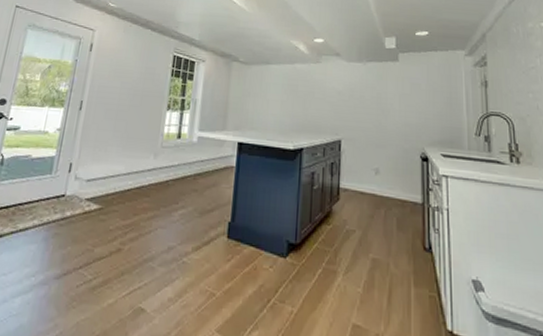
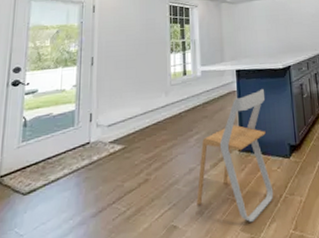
chair: none [170,169,268,324] -> present [196,88,274,222]

